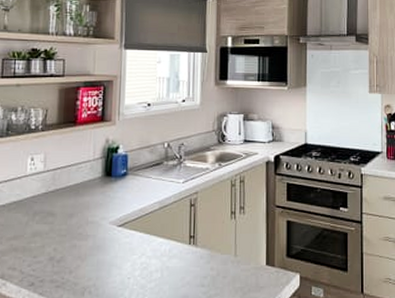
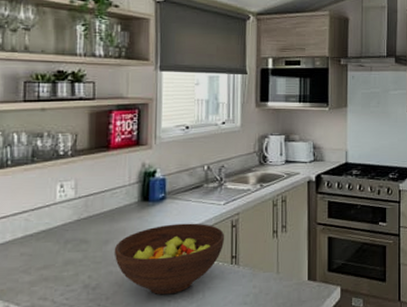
fruit bowl: none [78,200,184,272] -> present [114,223,225,295]

